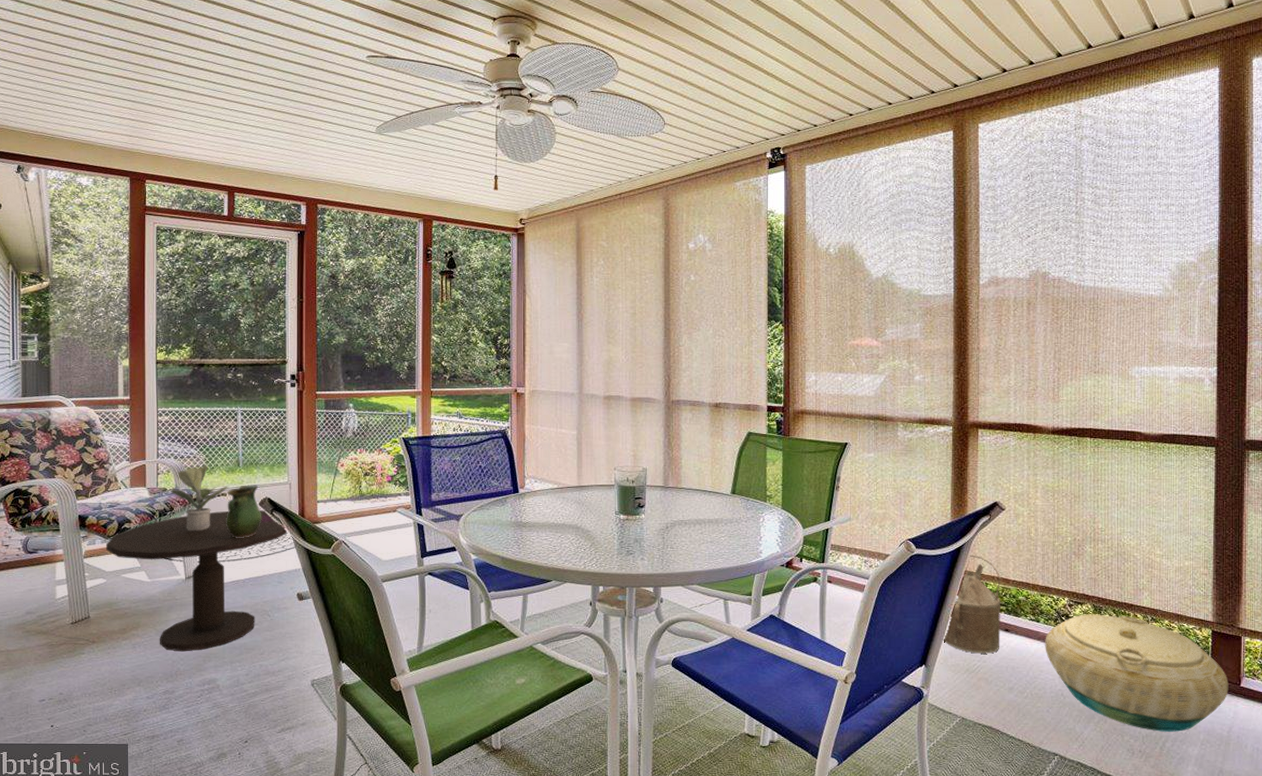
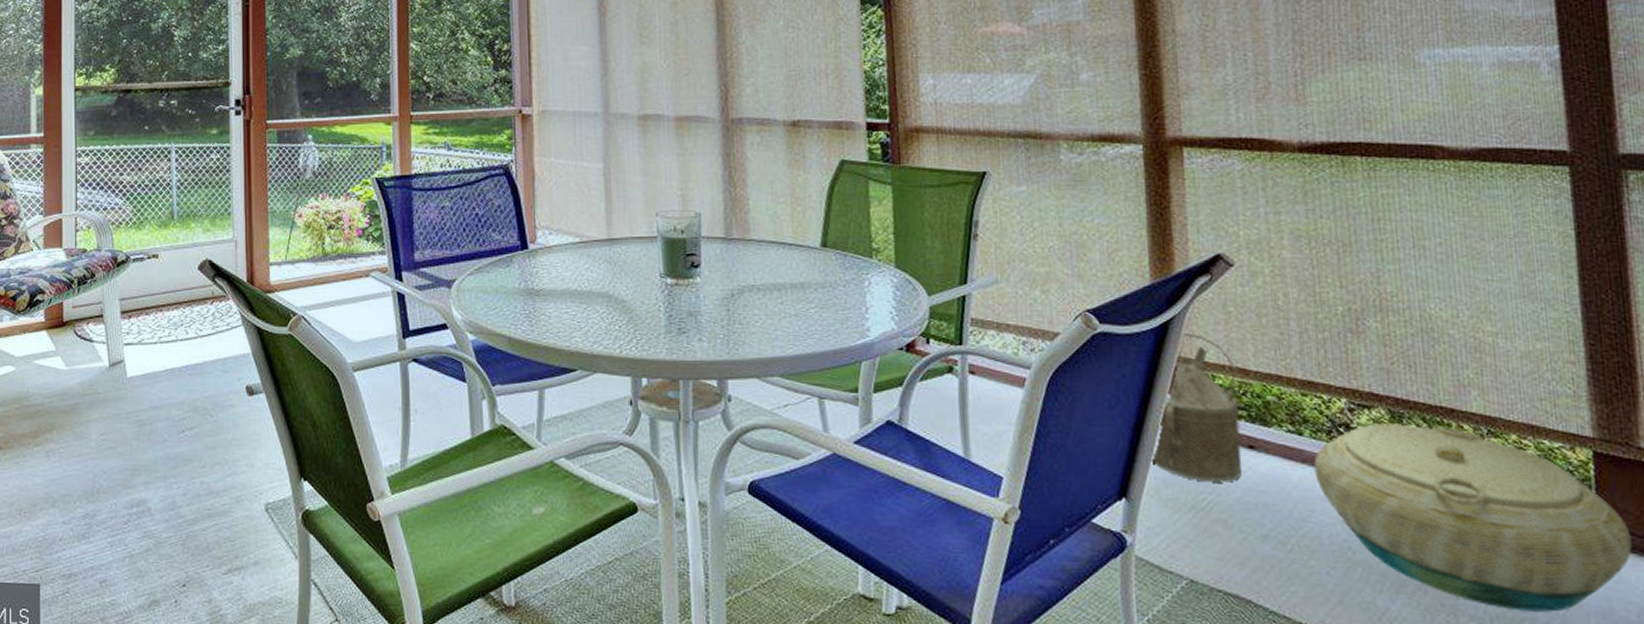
side table: present [106,510,288,652] -> none [16,276,233,463]
potted plant: present [171,464,229,532] -> none [91,217,161,305]
pitcher: present [225,485,262,538] -> none [157,243,202,313]

